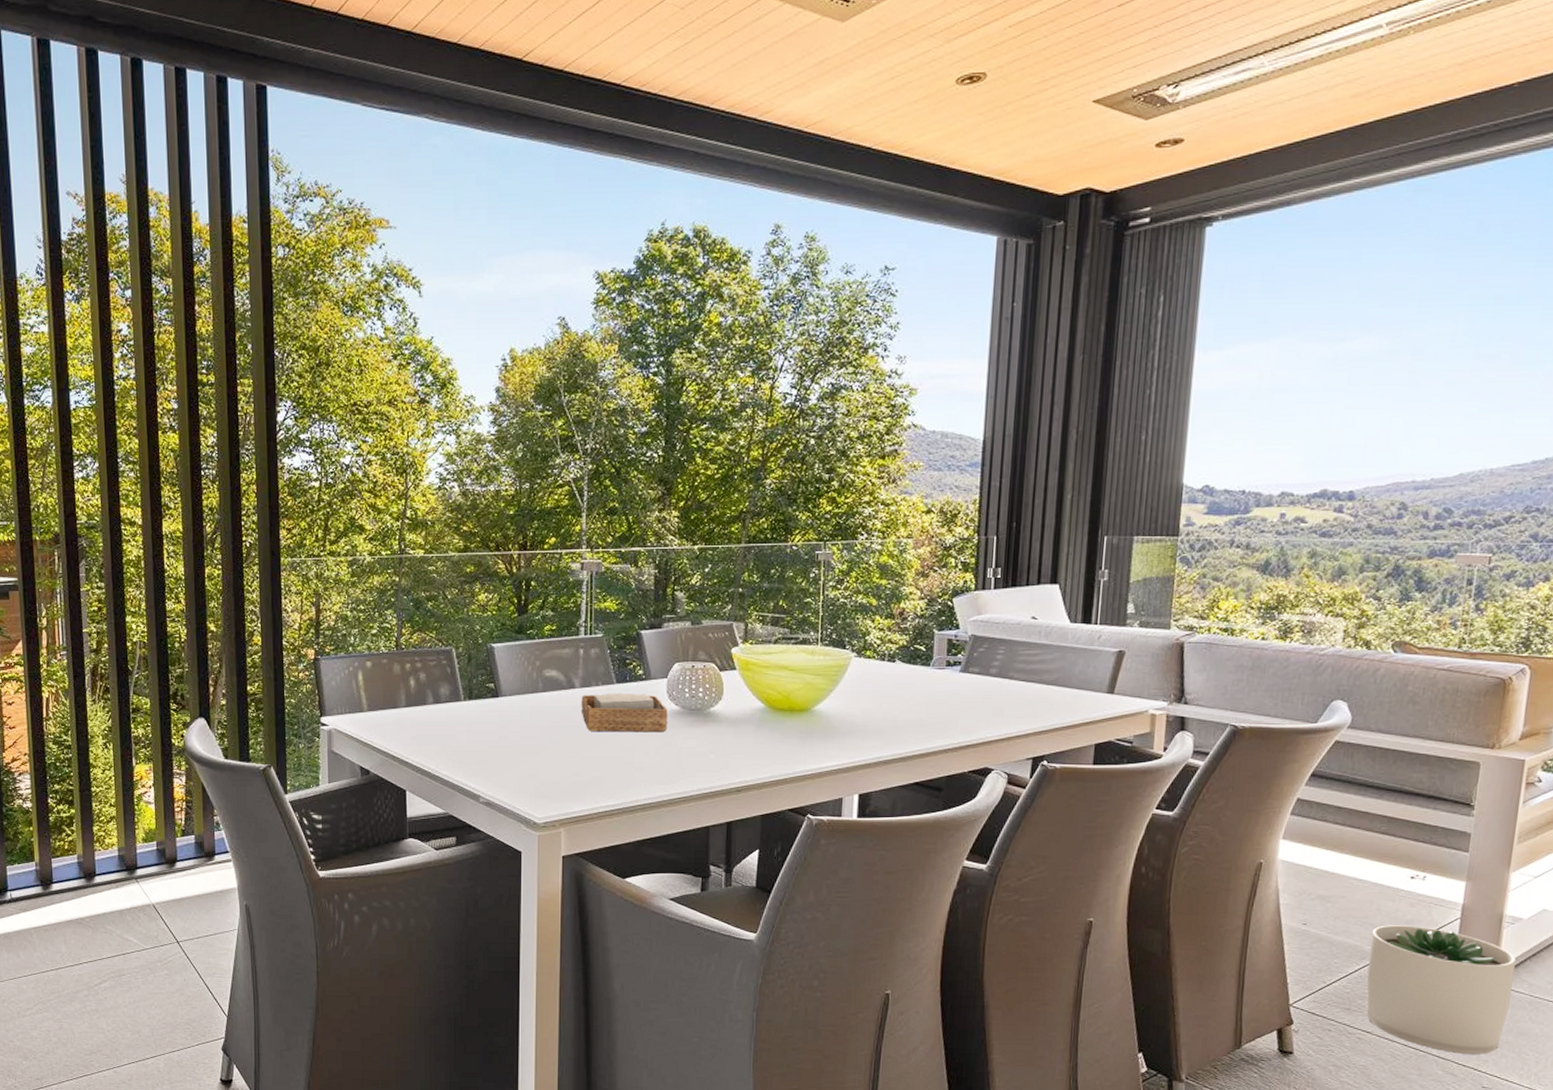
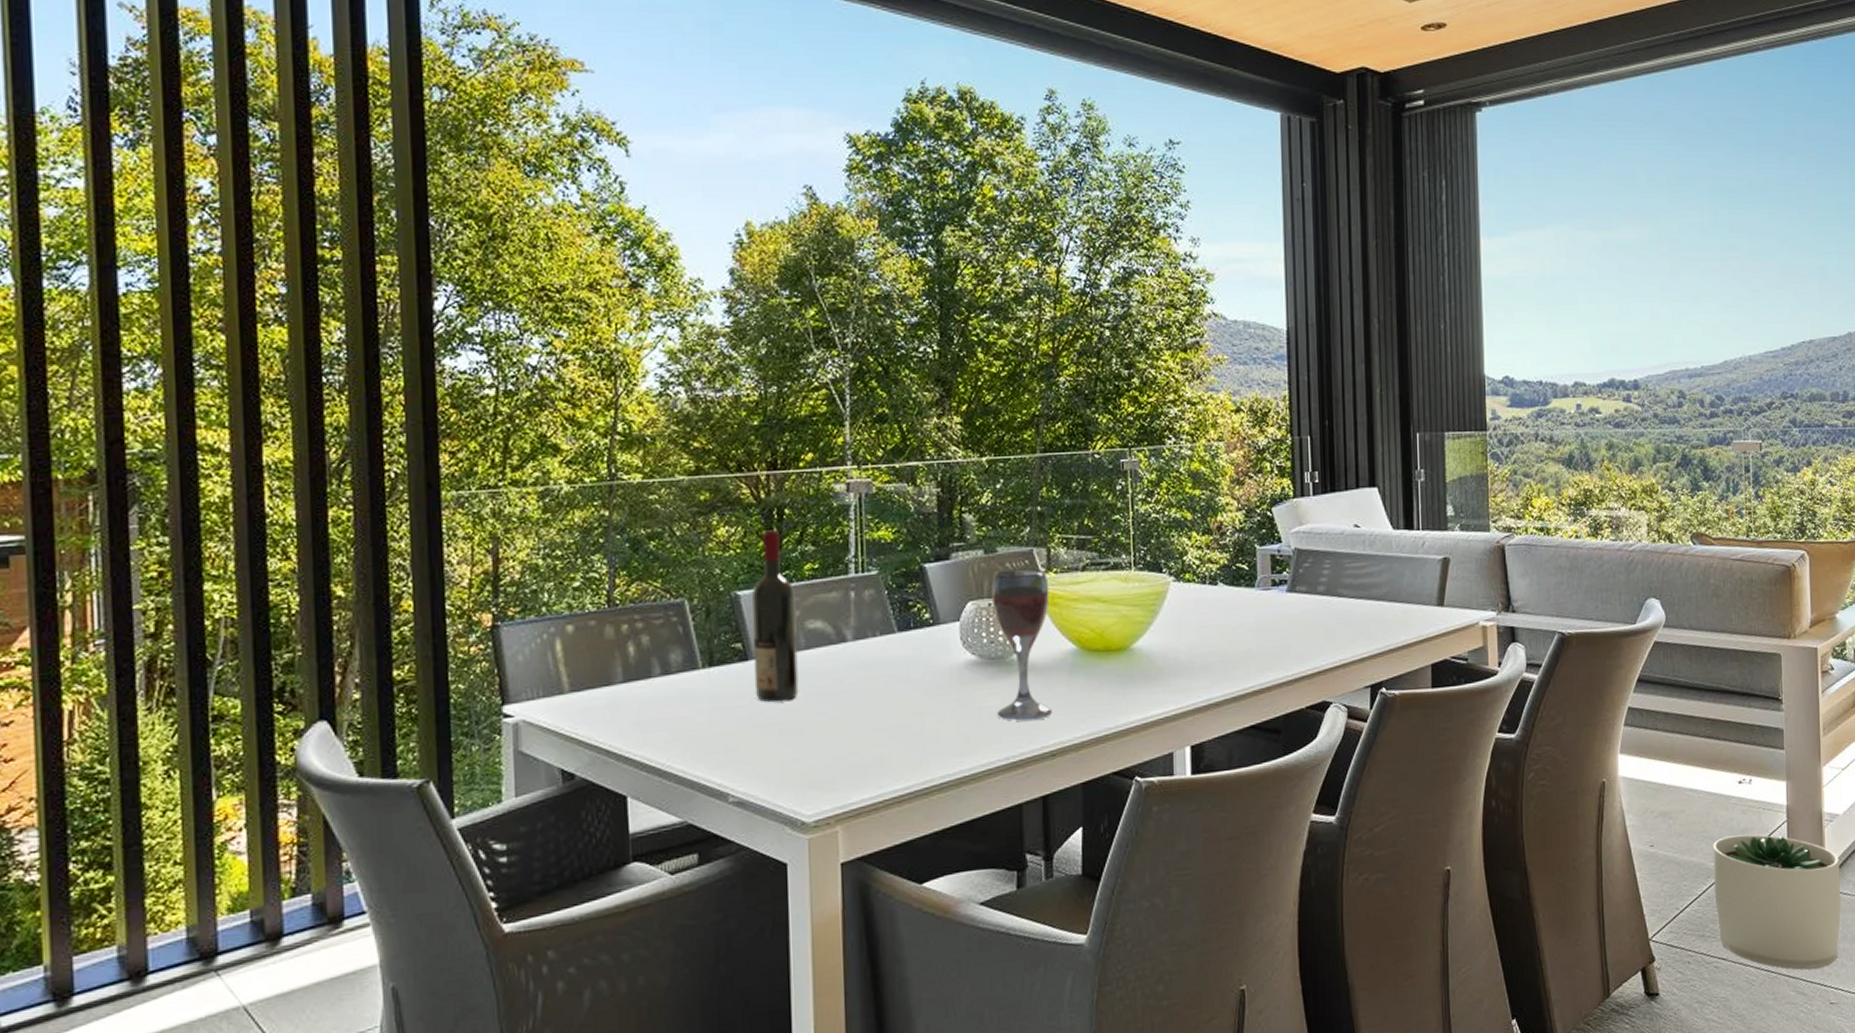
wine bottle: none [502,597,536,729] -> present [751,530,799,702]
napkin holder: present [581,693,668,733] -> none [855,643,964,696]
cup: none [693,639,745,762] -> present [992,569,1052,722]

